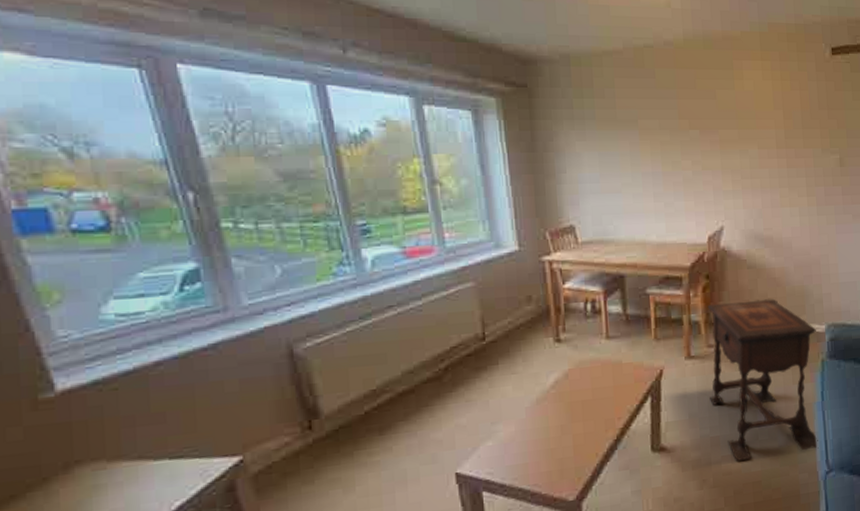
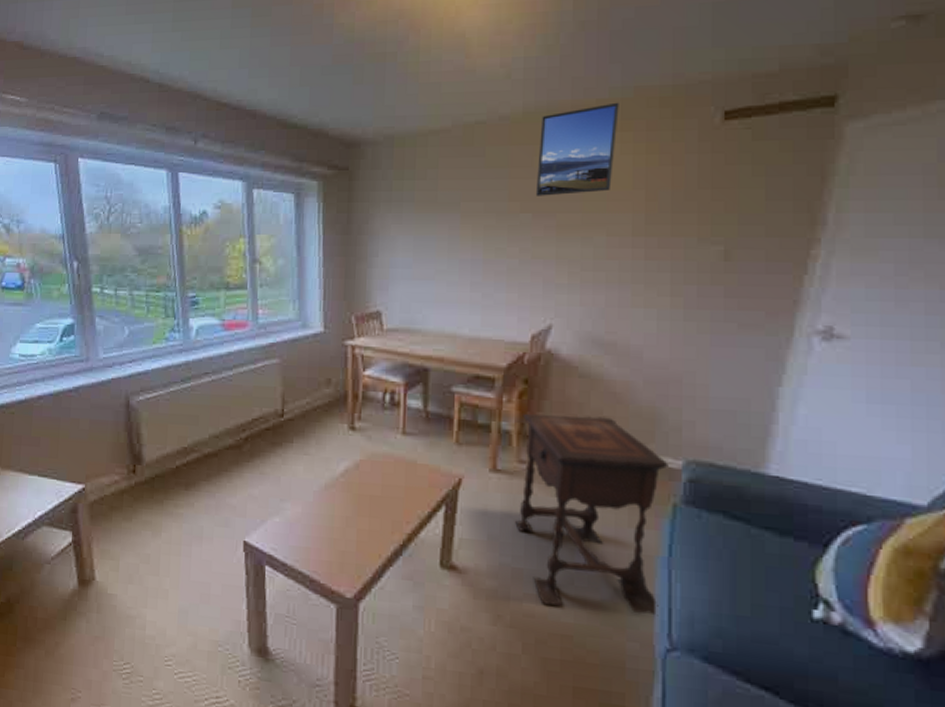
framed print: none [699,35,759,115] -> present [535,102,619,196]

